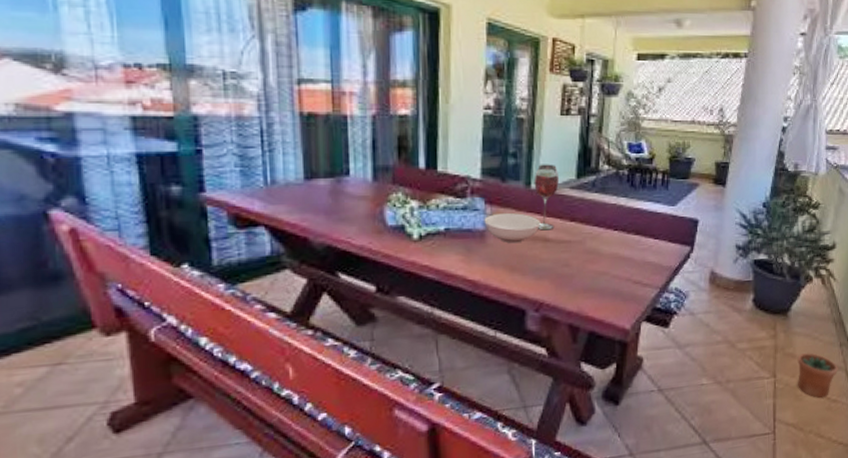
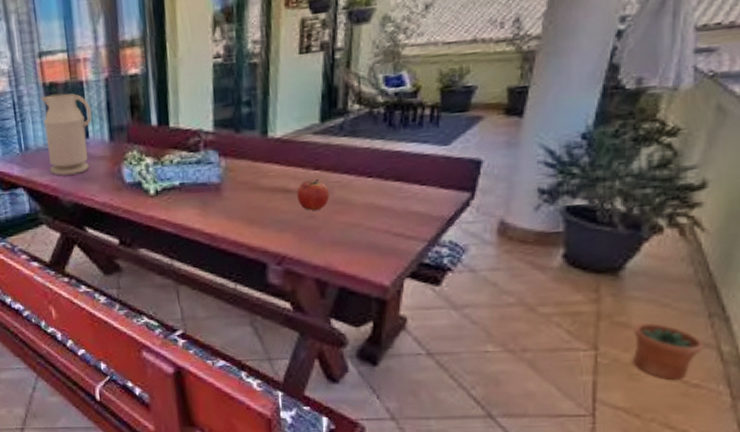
water jug: none [295,125,355,215] -> present [40,93,92,176]
bowl: present [484,212,541,244] -> none [218,164,280,196]
wineglass: present [534,164,560,231] -> none [270,109,301,181]
fruit: none [555,230,582,259] -> present [297,179,329,210]

